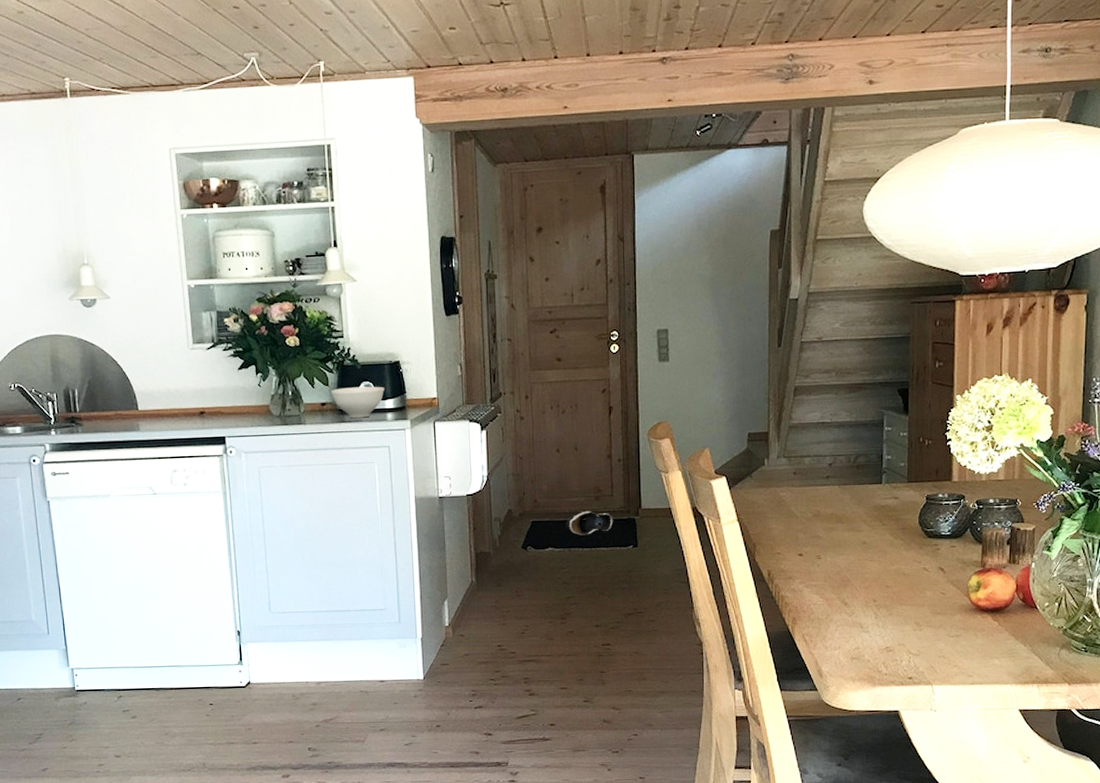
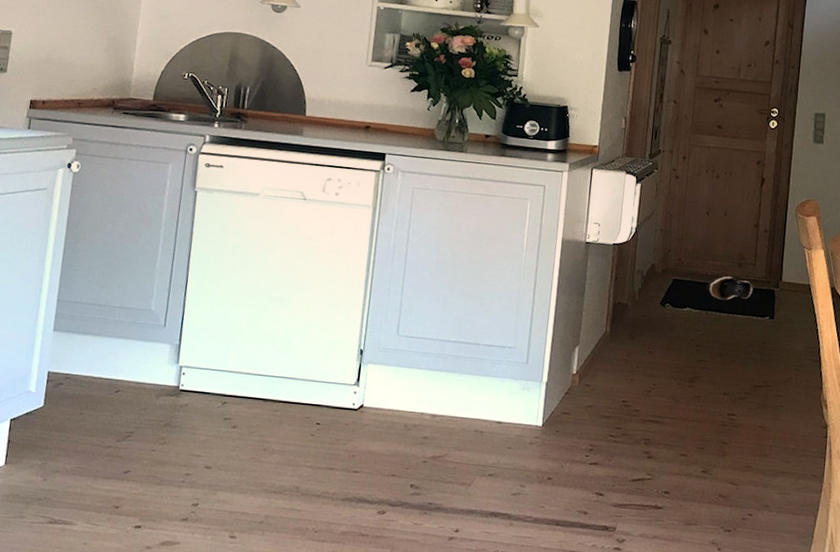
bowl: present [330,386,385,419] -> none [496,123,549,155]

